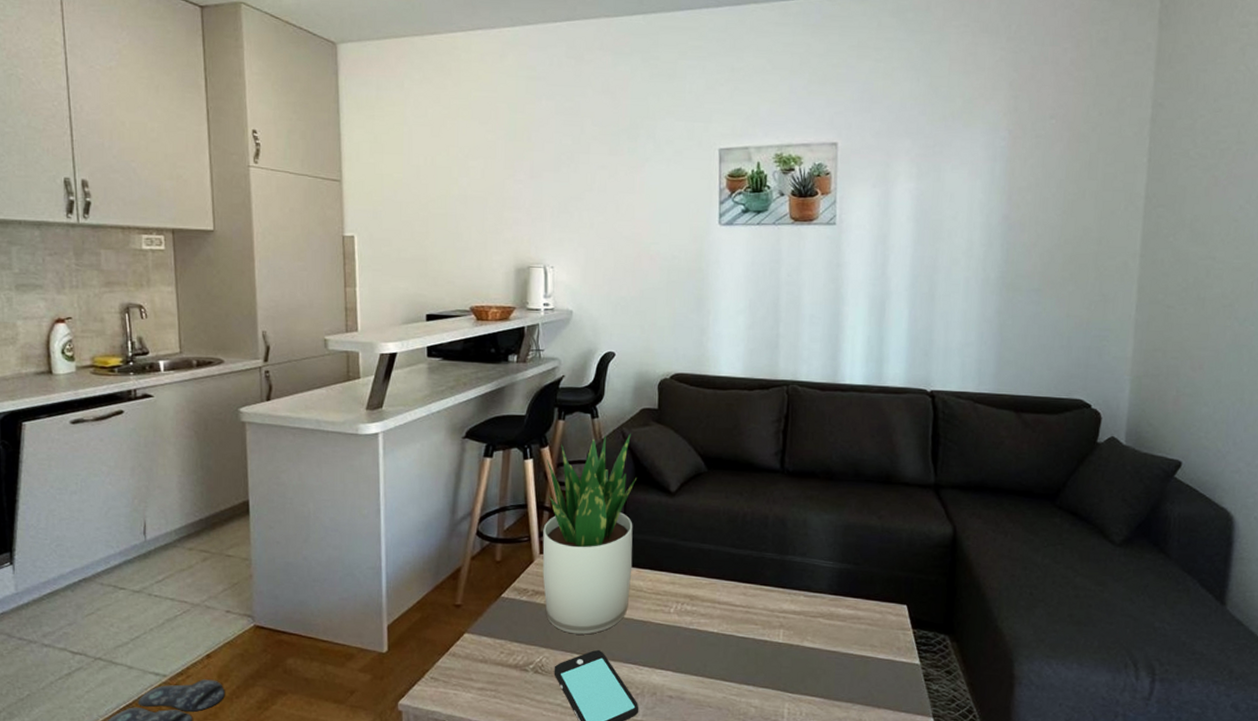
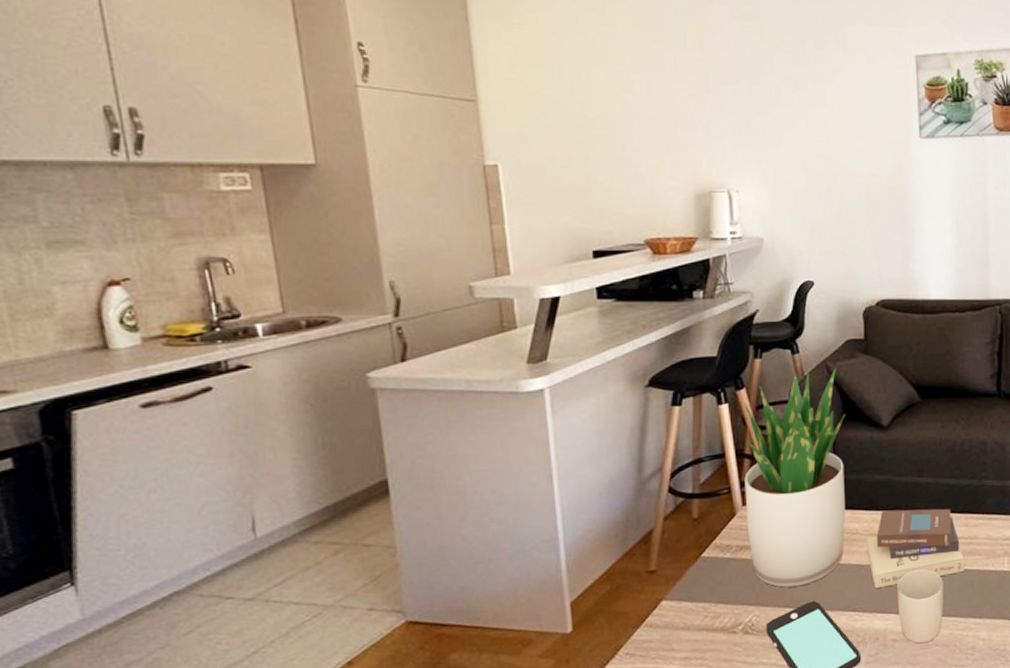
books: none [649,572,742,646] -> present [866,508,965,589]
mug: none [675,631,720,703] -> present [897,569,944,644]

